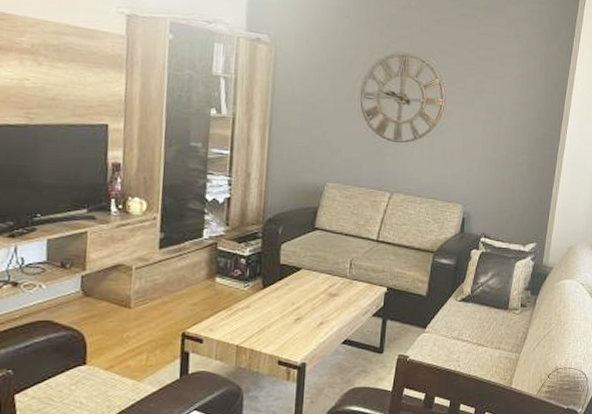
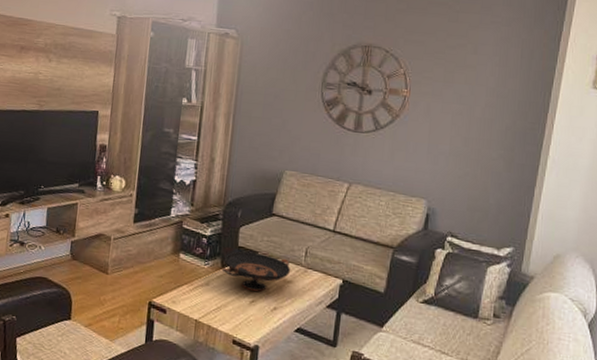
decorative bowl: none [263,268,335,308] -> present [221,251,290,292]

